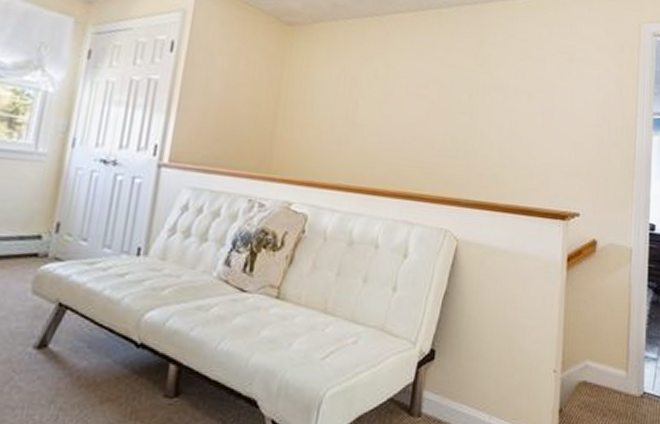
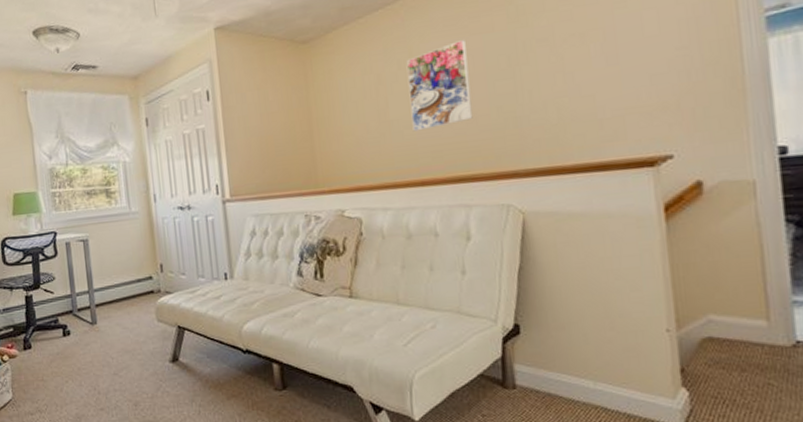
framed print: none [375,67,437,142] -> present [406,39,473,132]

